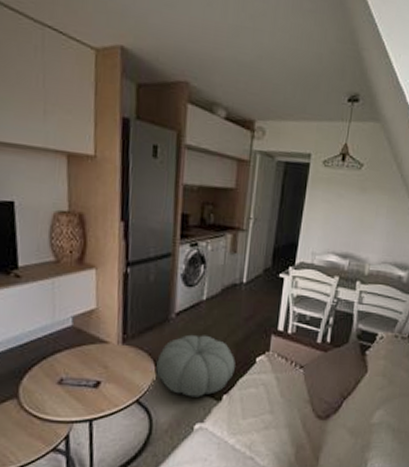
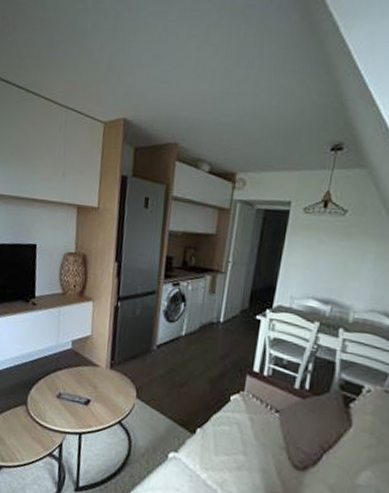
pouf: present [156,334,235,397] -> none [137,366,210,427]

